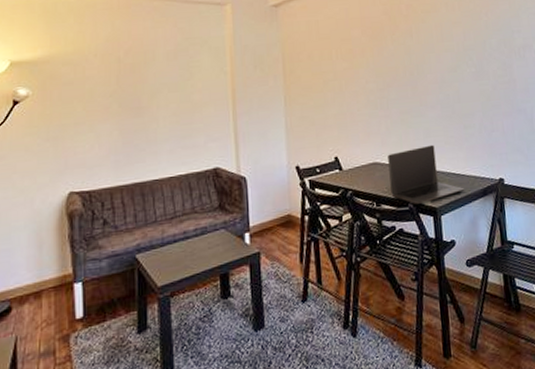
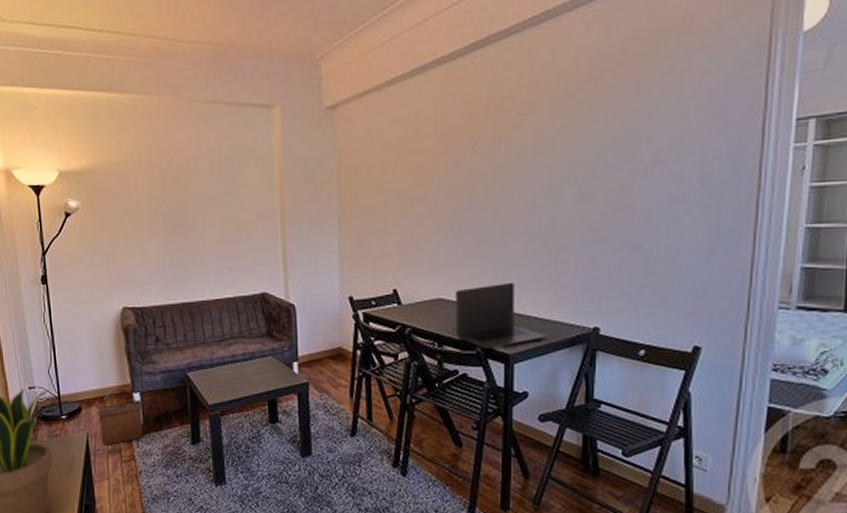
handbag: none [31,279,84,350] -> present [97,388,144,447]

